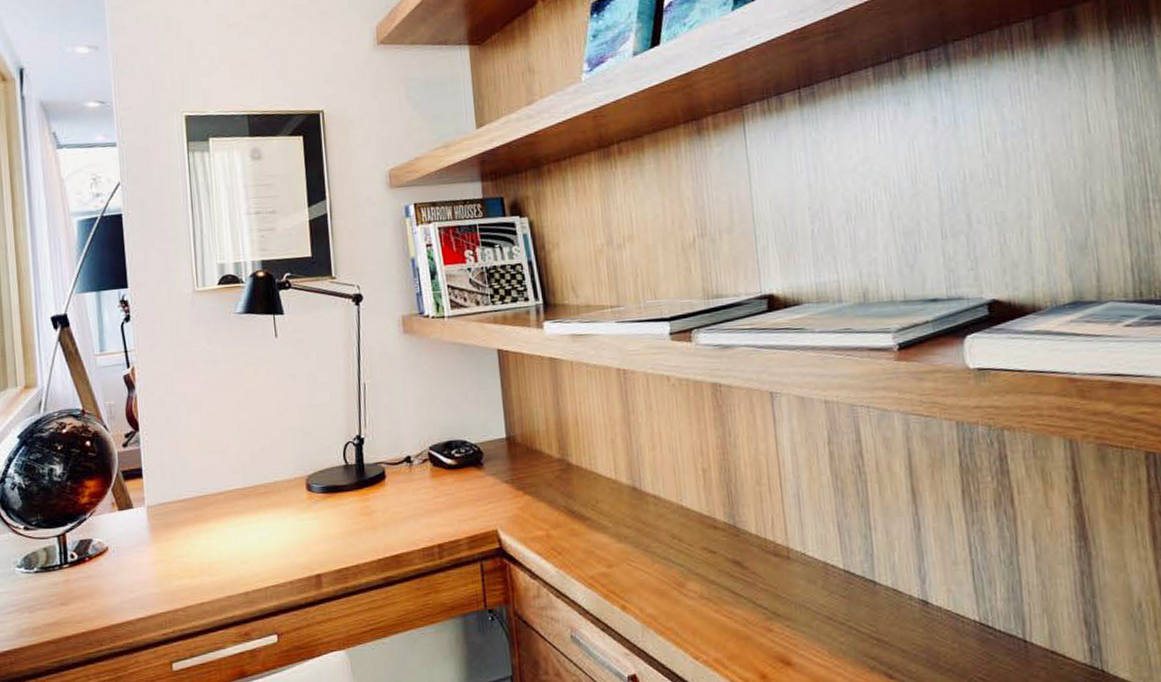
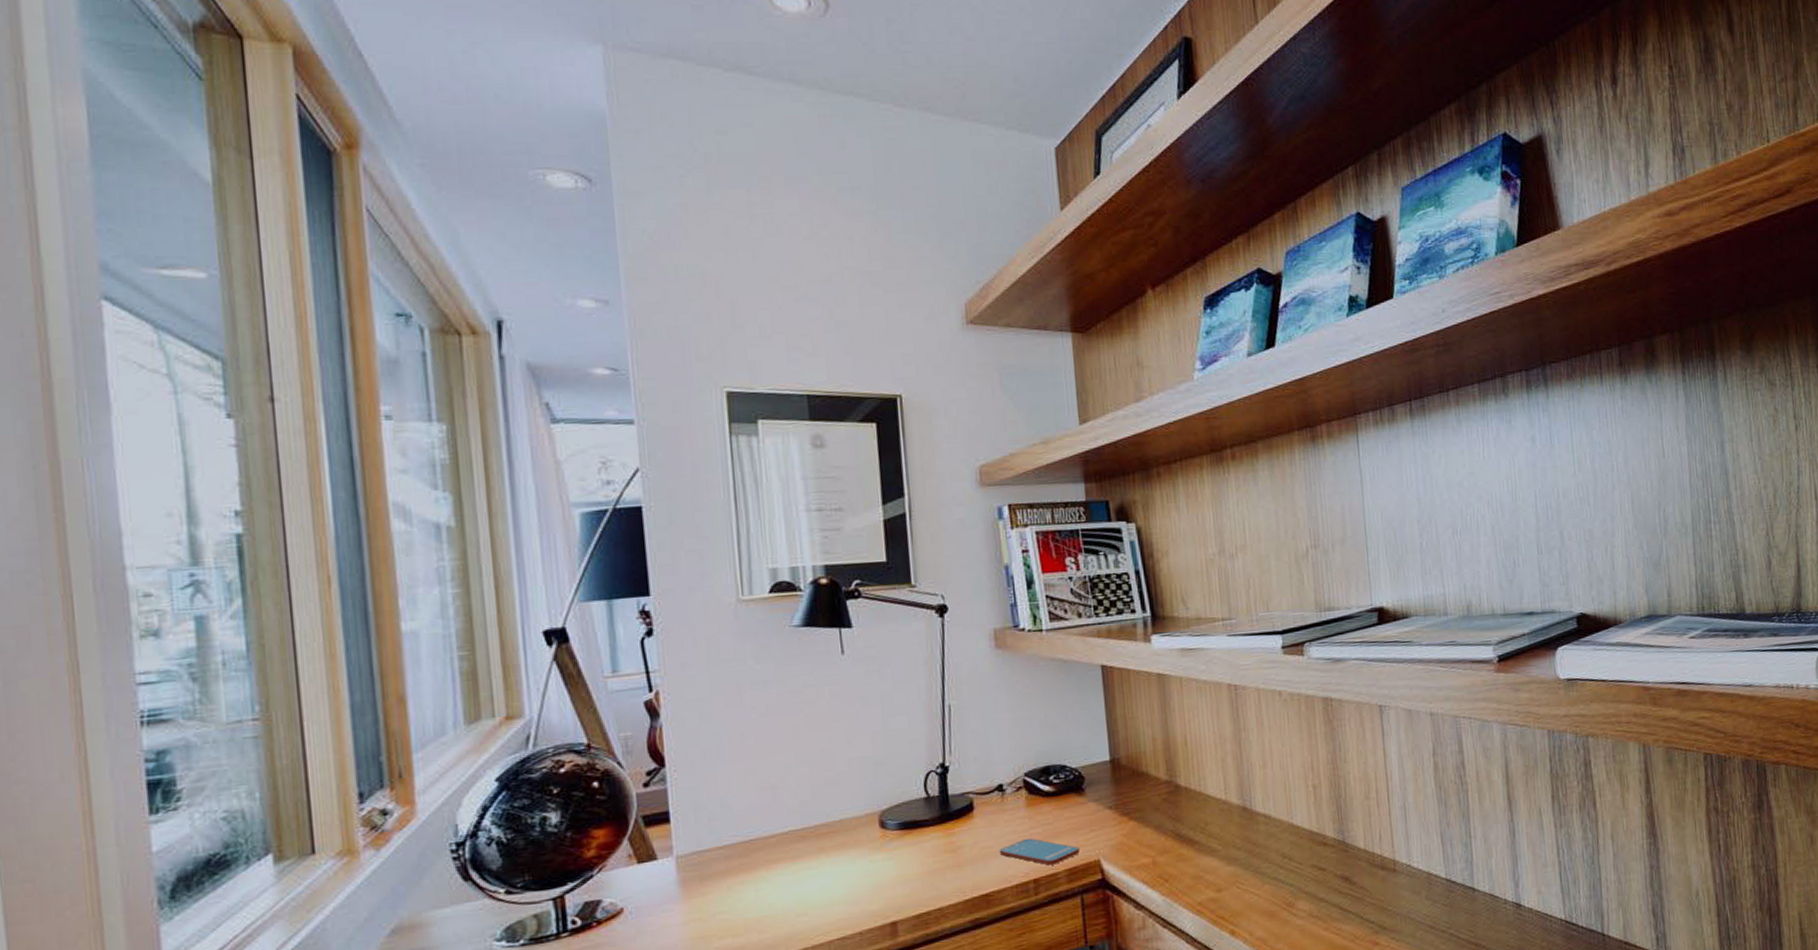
smartphone: none [407,506,479,532] -> present [999,837,1080,865]

